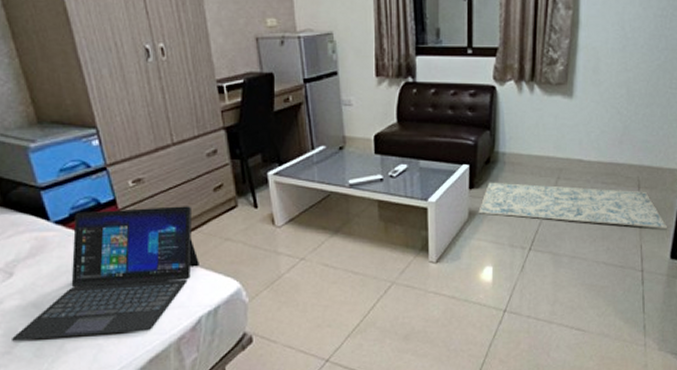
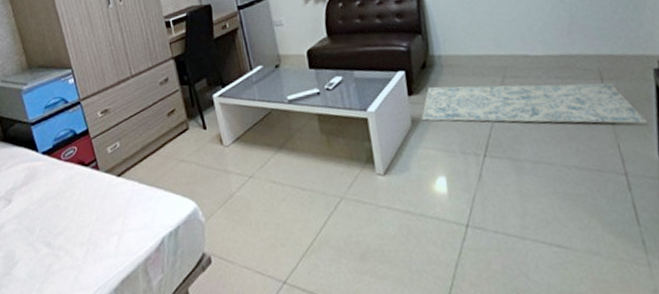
laptop: present [12,206,199,341] -> none [11,131,159,262]

